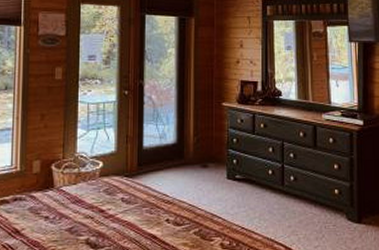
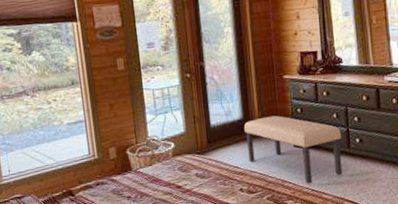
bench: none [176,143,275,221] -> present [243,115,343,184]

